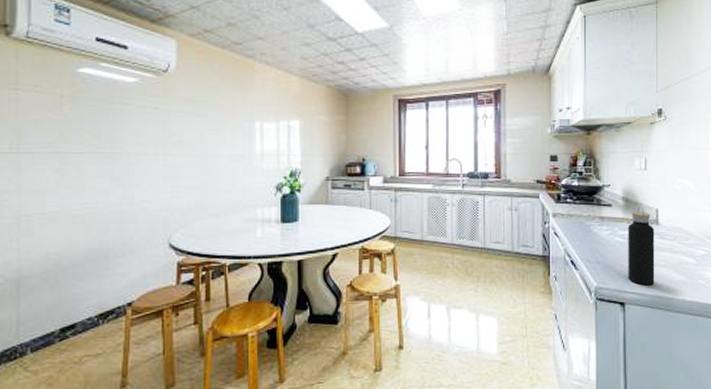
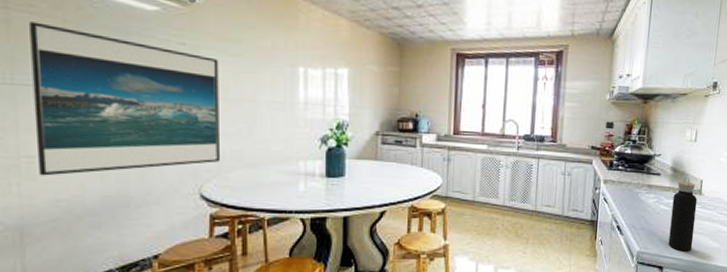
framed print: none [34,99,186,232] -> present [30,21,219,176]

